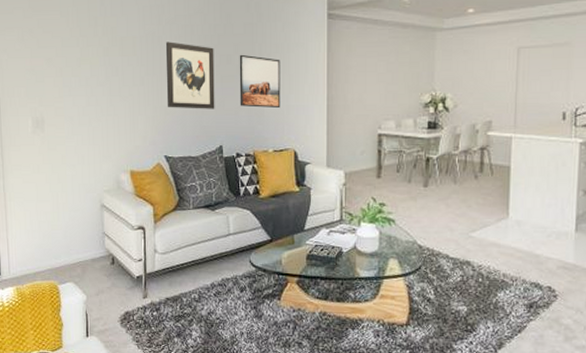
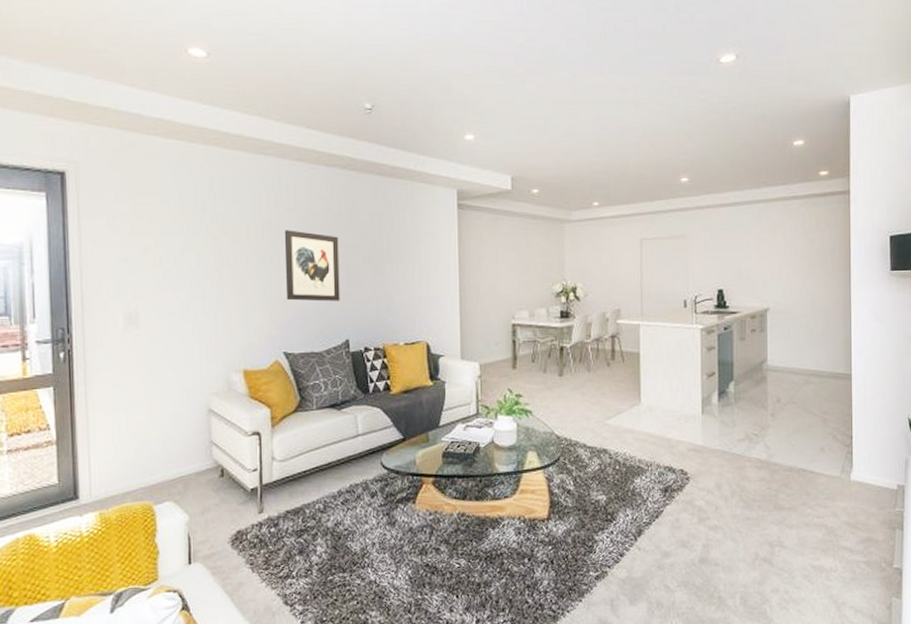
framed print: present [239,54,281,109] -> none [366,244,411,300]

